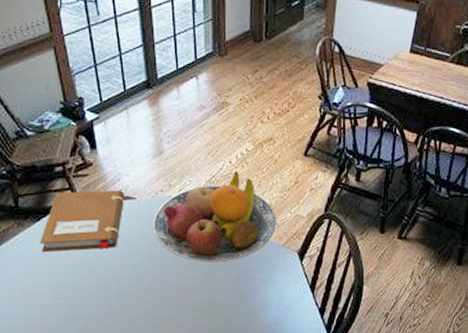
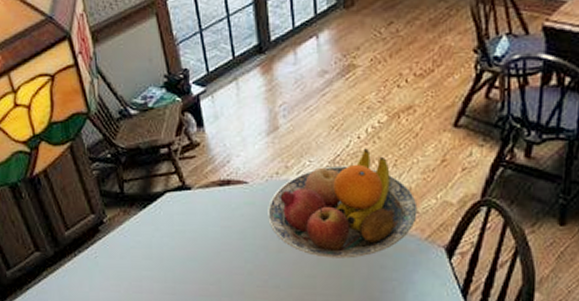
notebook: present [40,190,125,253] -> none [146,173,236,243]

